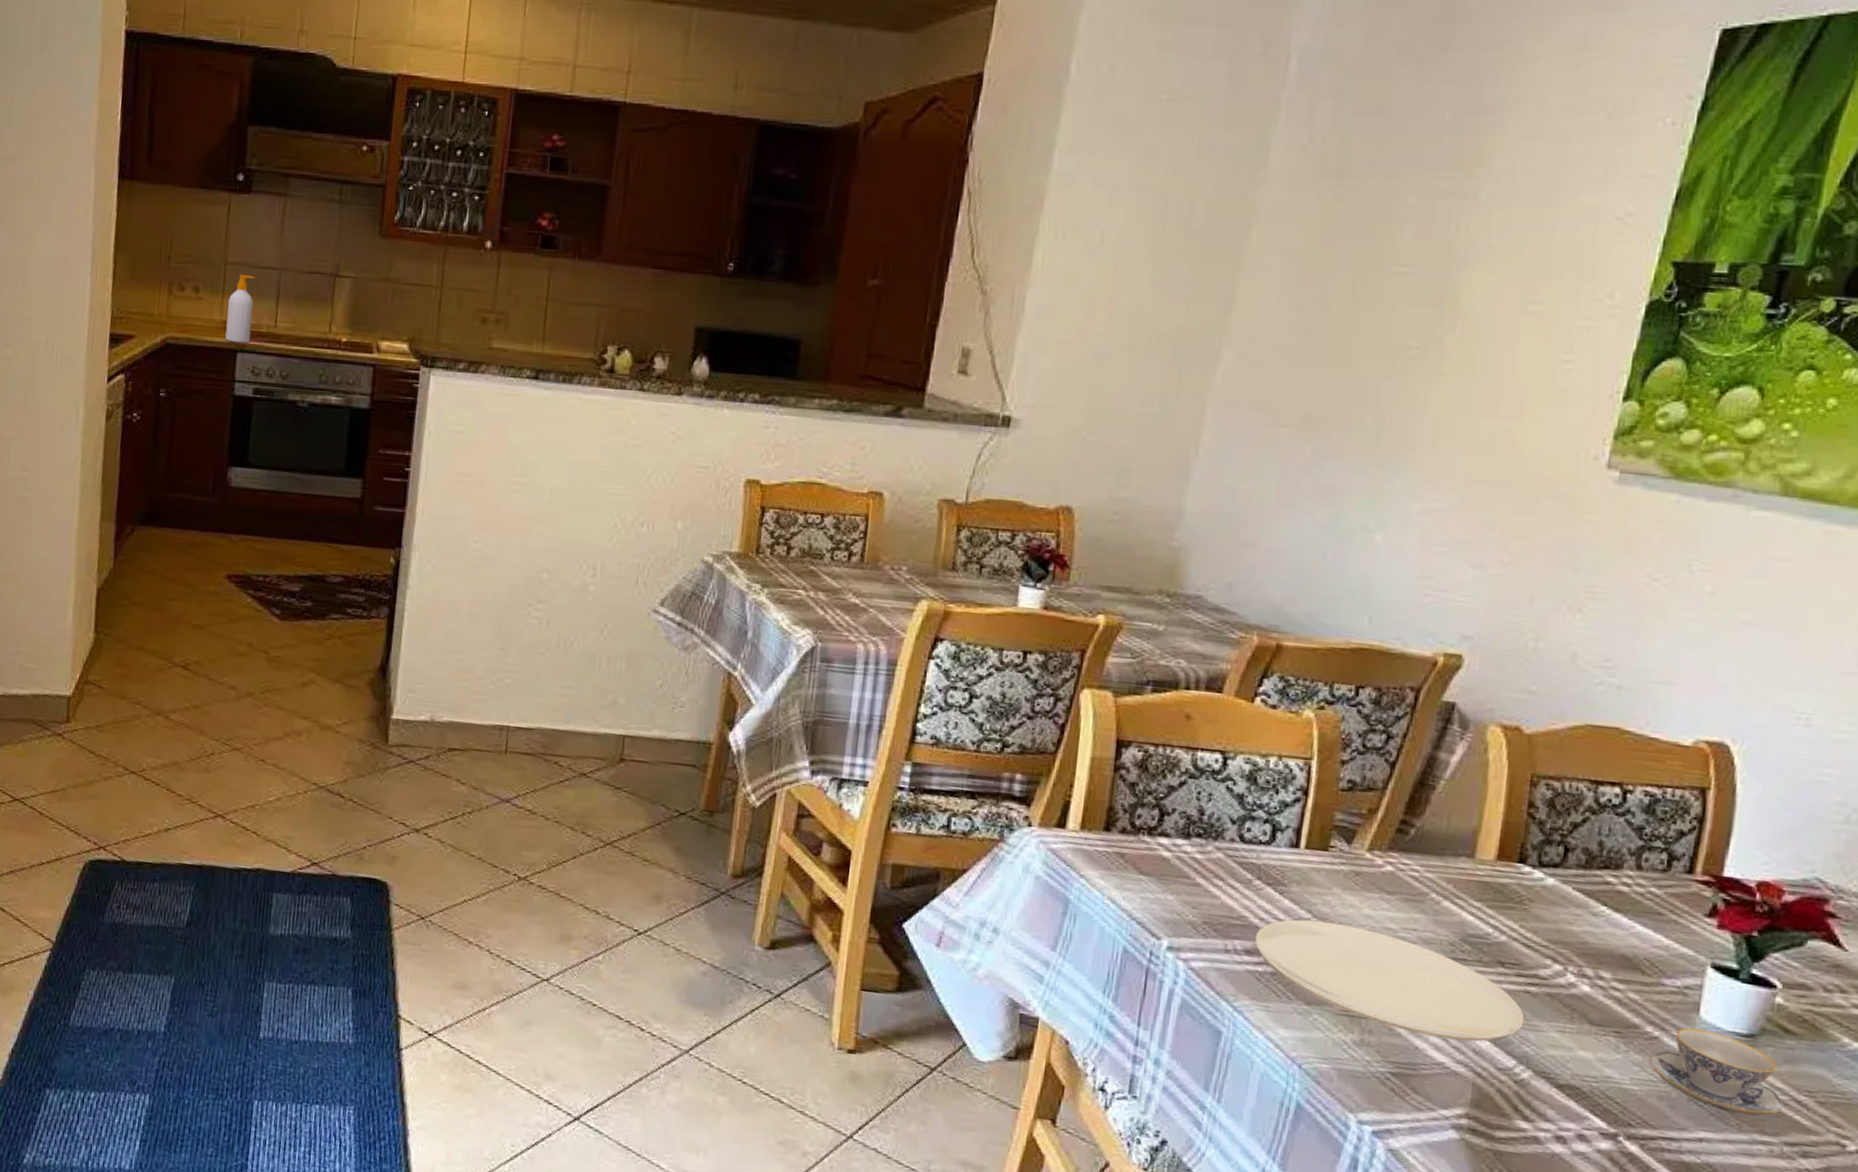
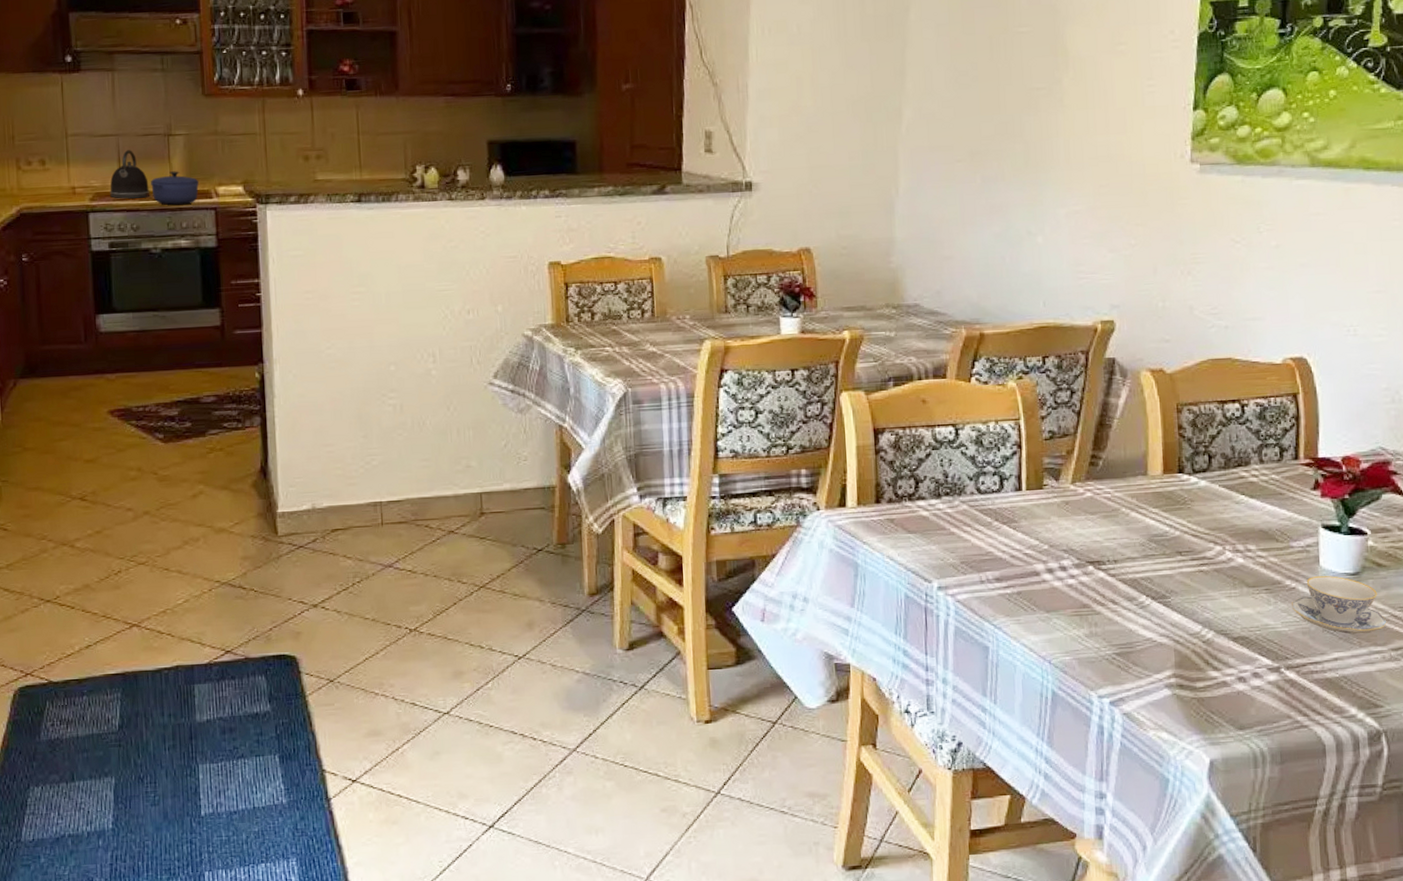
soap bottle: present [225,273,255,344] -> none [74,143,99,205]
kettle: none [262,287,306,343] -> present [110,150,150,199]
cooking pot: none [308,317,360,357] -> present [151,171,199,206]
plate: present [1254,919,1525,1042] -> none [1000,544,1202,620]

